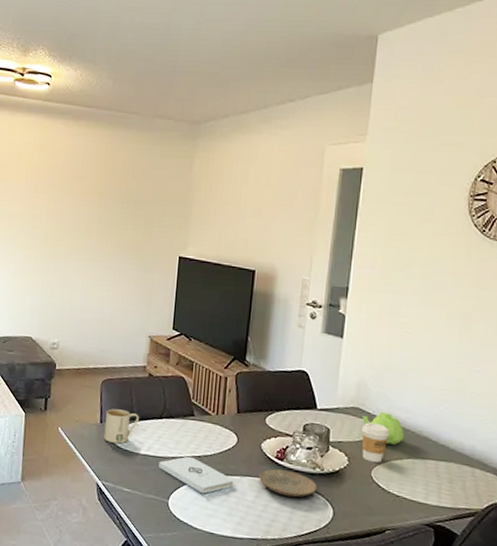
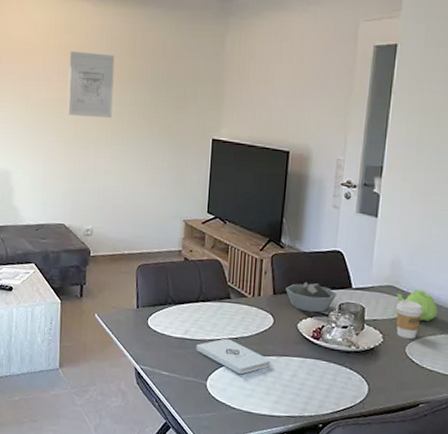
wall art: none [39,168,86,234] -> present [68,50,115,118]
mug: present [103,409,139,444] -> none [140,294,176,328]
bowl: none [250,401,302,433] -> present [285,281,338,313]
plate: present [259,469,317,498] -> none [296,348,353,375]

